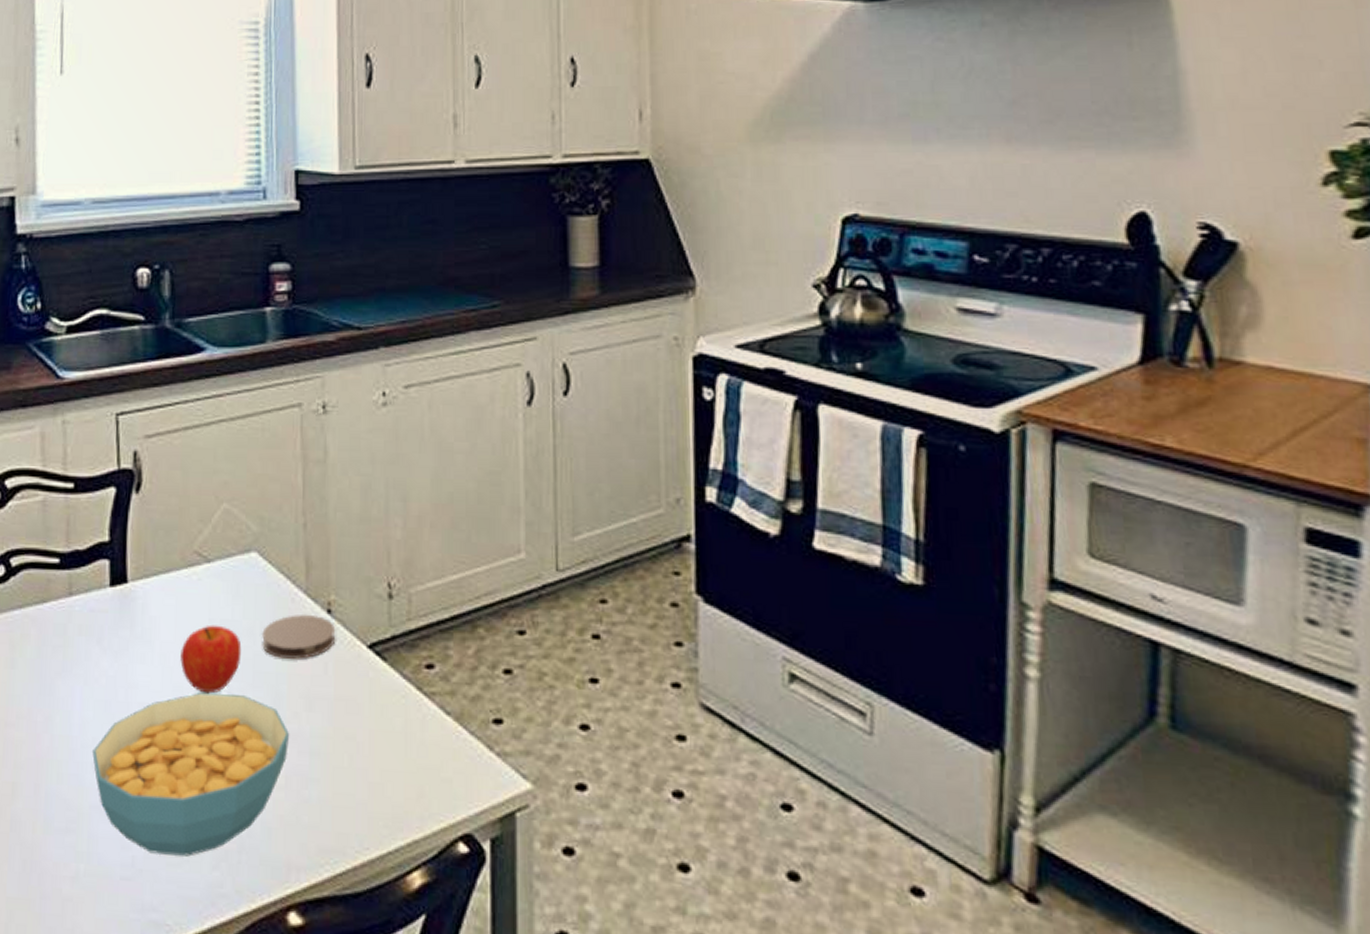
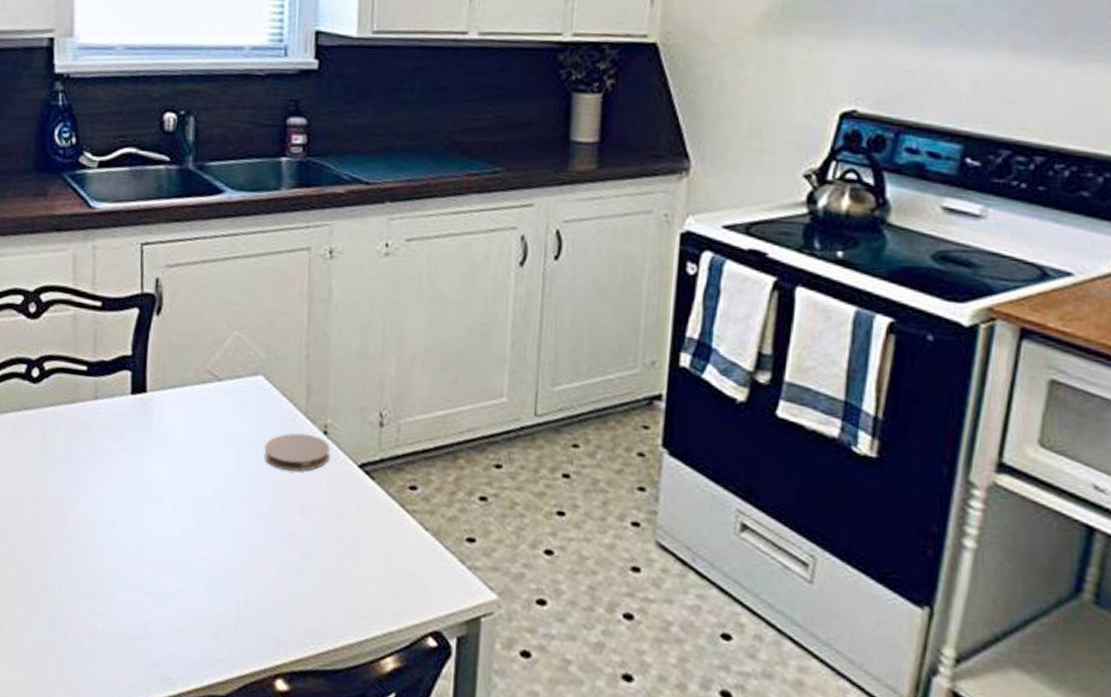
cereal bowl: present [92,693,290,857] -> none [111,491,285,626]
fruit: present [180,624,242,694] -> none [191,434,246,493]

